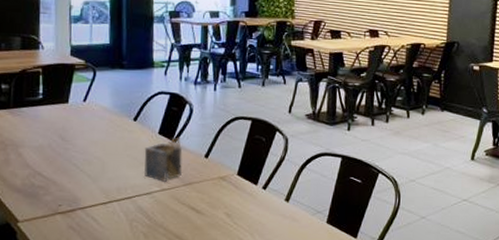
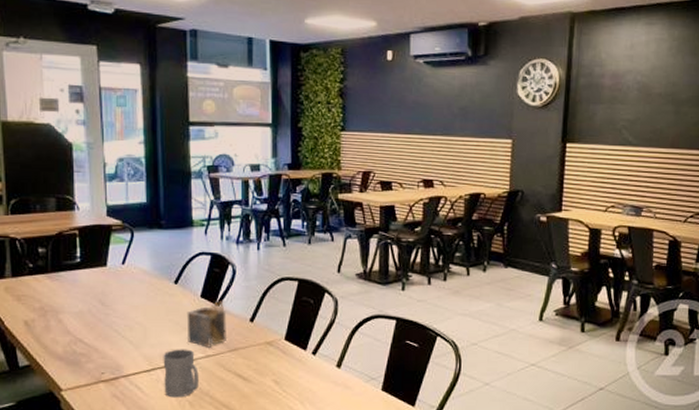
mug: none [119,183,154,229] -> present [163,349,199,398]

